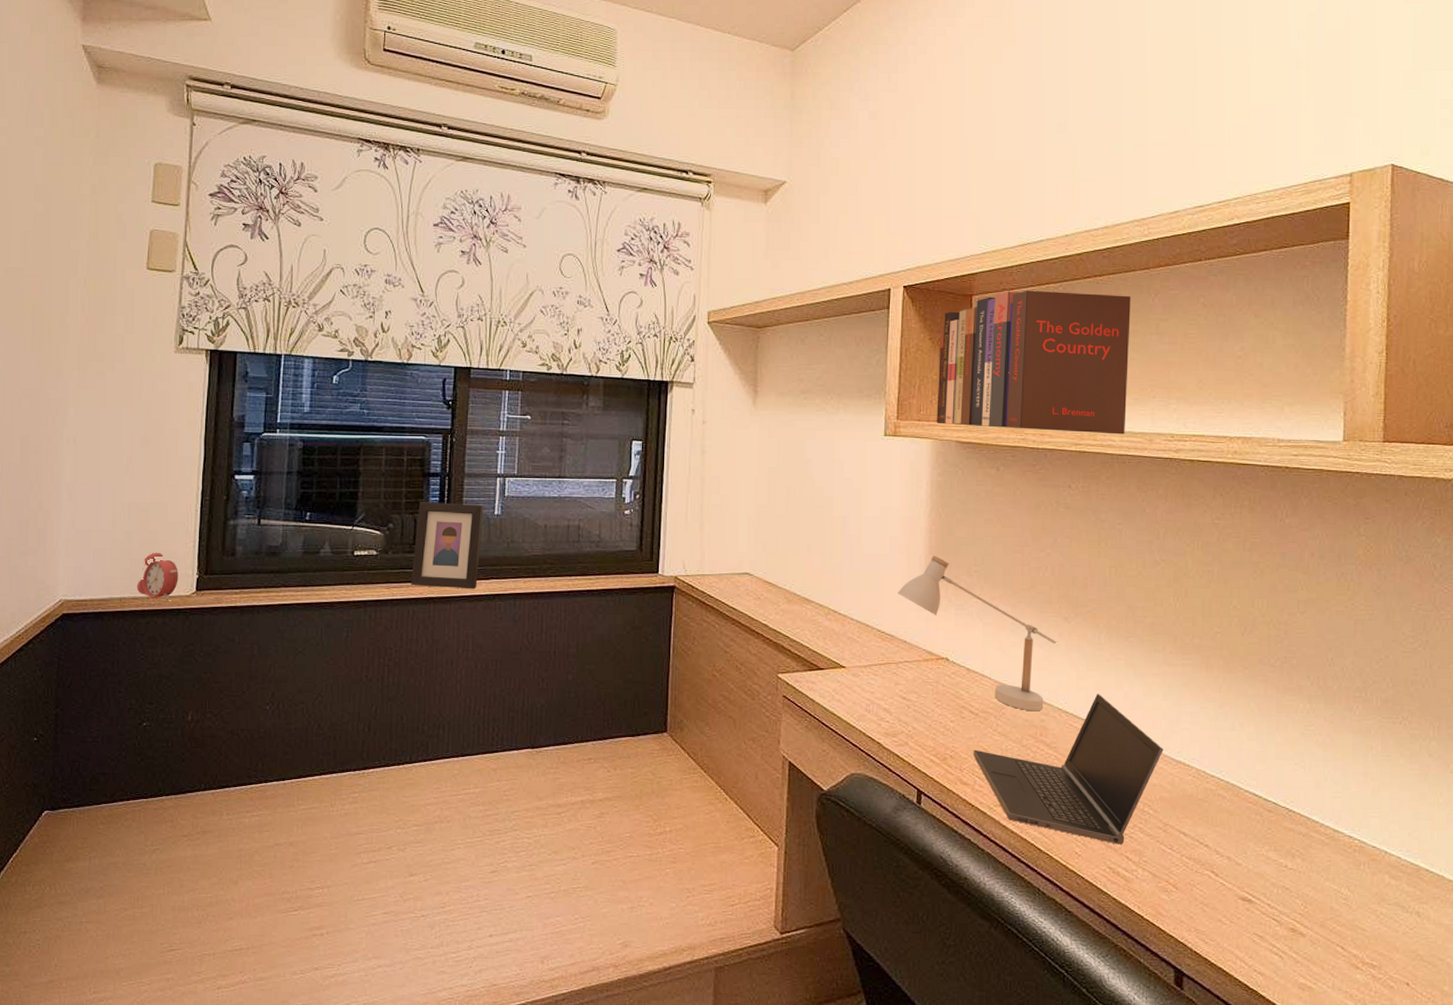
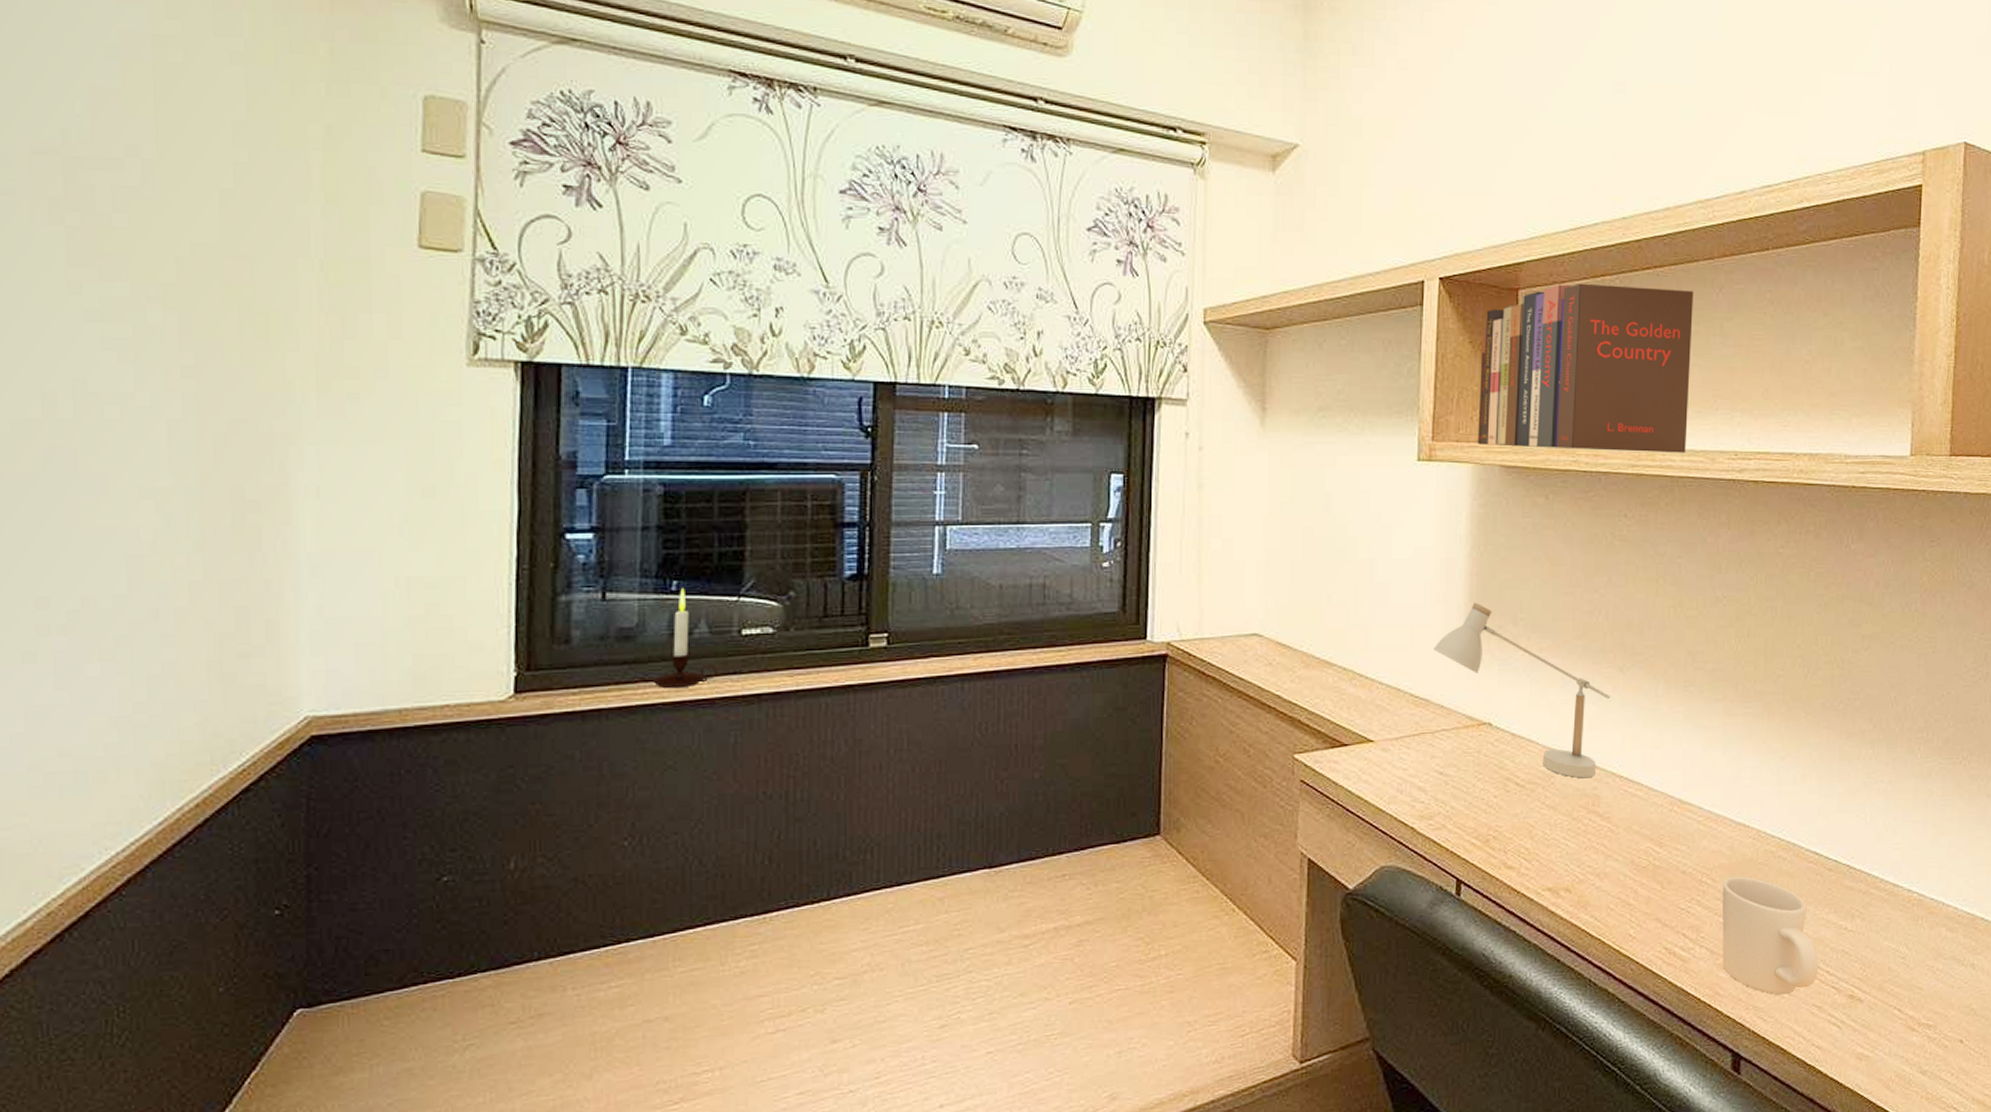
alarm clock: present [136,552,178,601] -> none [423,643,487,710]
candle: none [291,517,335,593] -> present [653,587,717,689]
picture frame: present [411,502,484,590] -> none [822,560,918,672]
laptop computer: present [973,694,1163,845] -> none [1519,753,1723,922]
mug: none [1163,809,1260,921] -> present [1722,876,1819,995]

